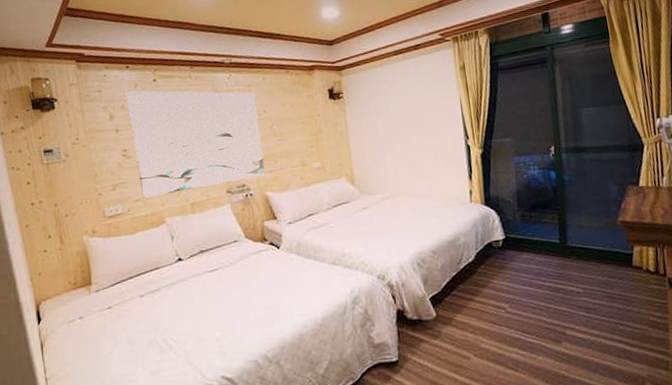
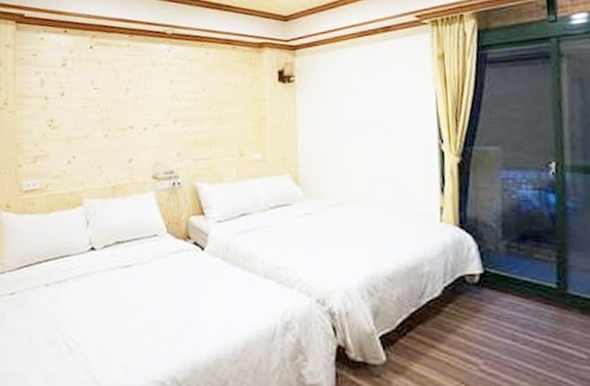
wall art: present [125,90,266,198] -> none [60,57,198,175]

